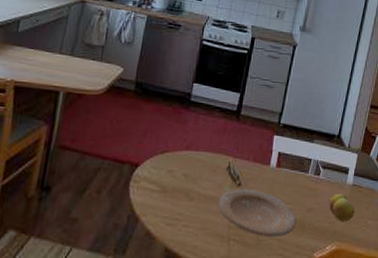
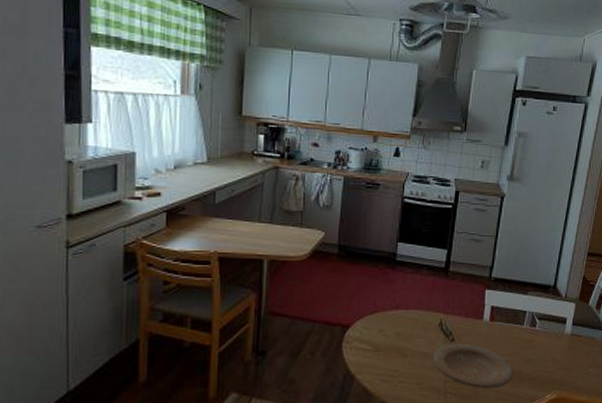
fruit: present [329,193,355,222] -> none [547,343,575,371]

